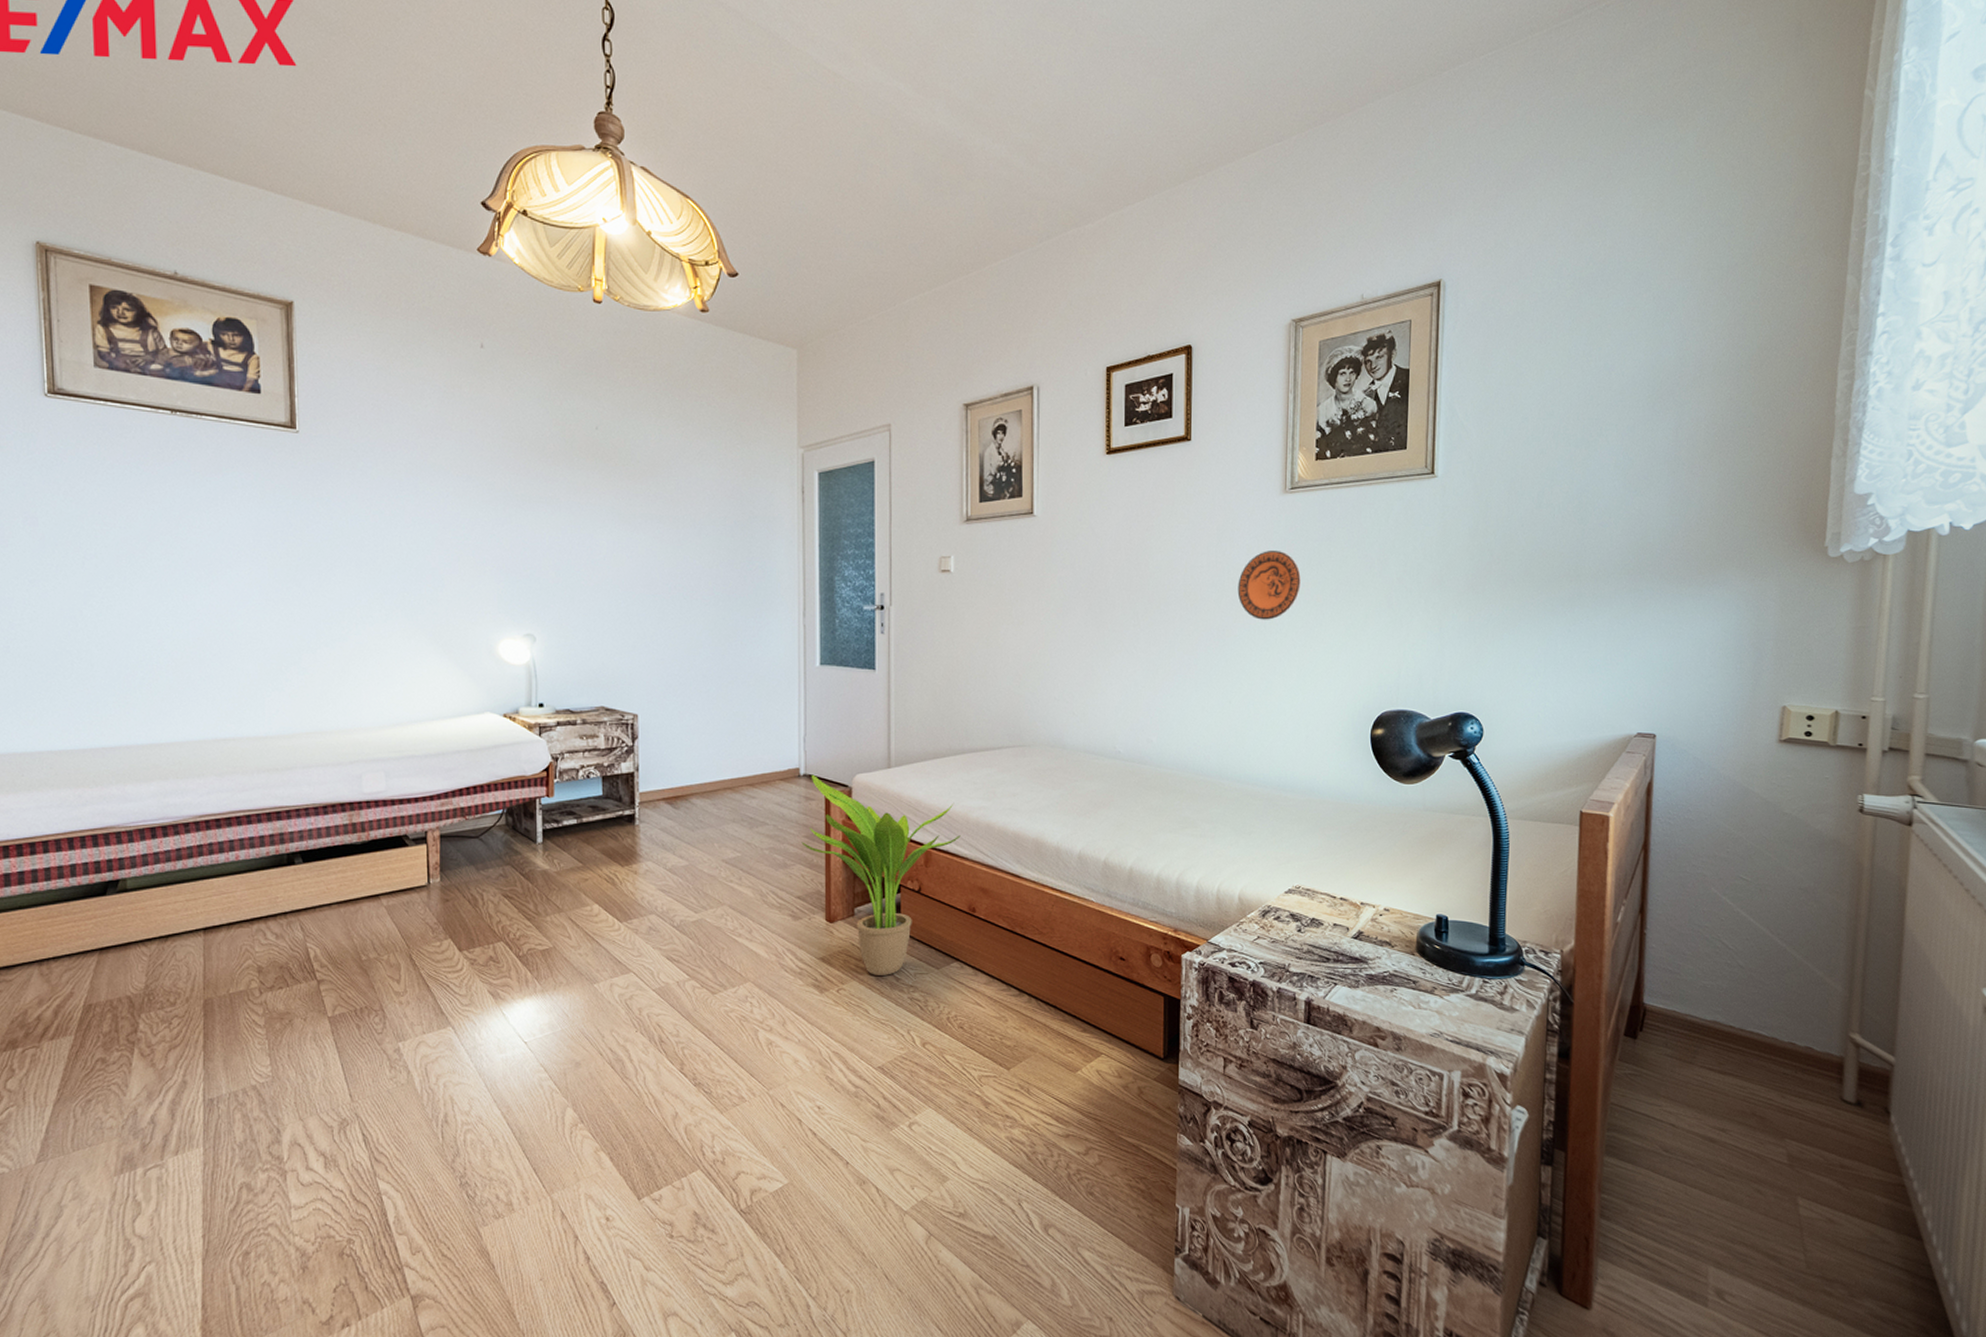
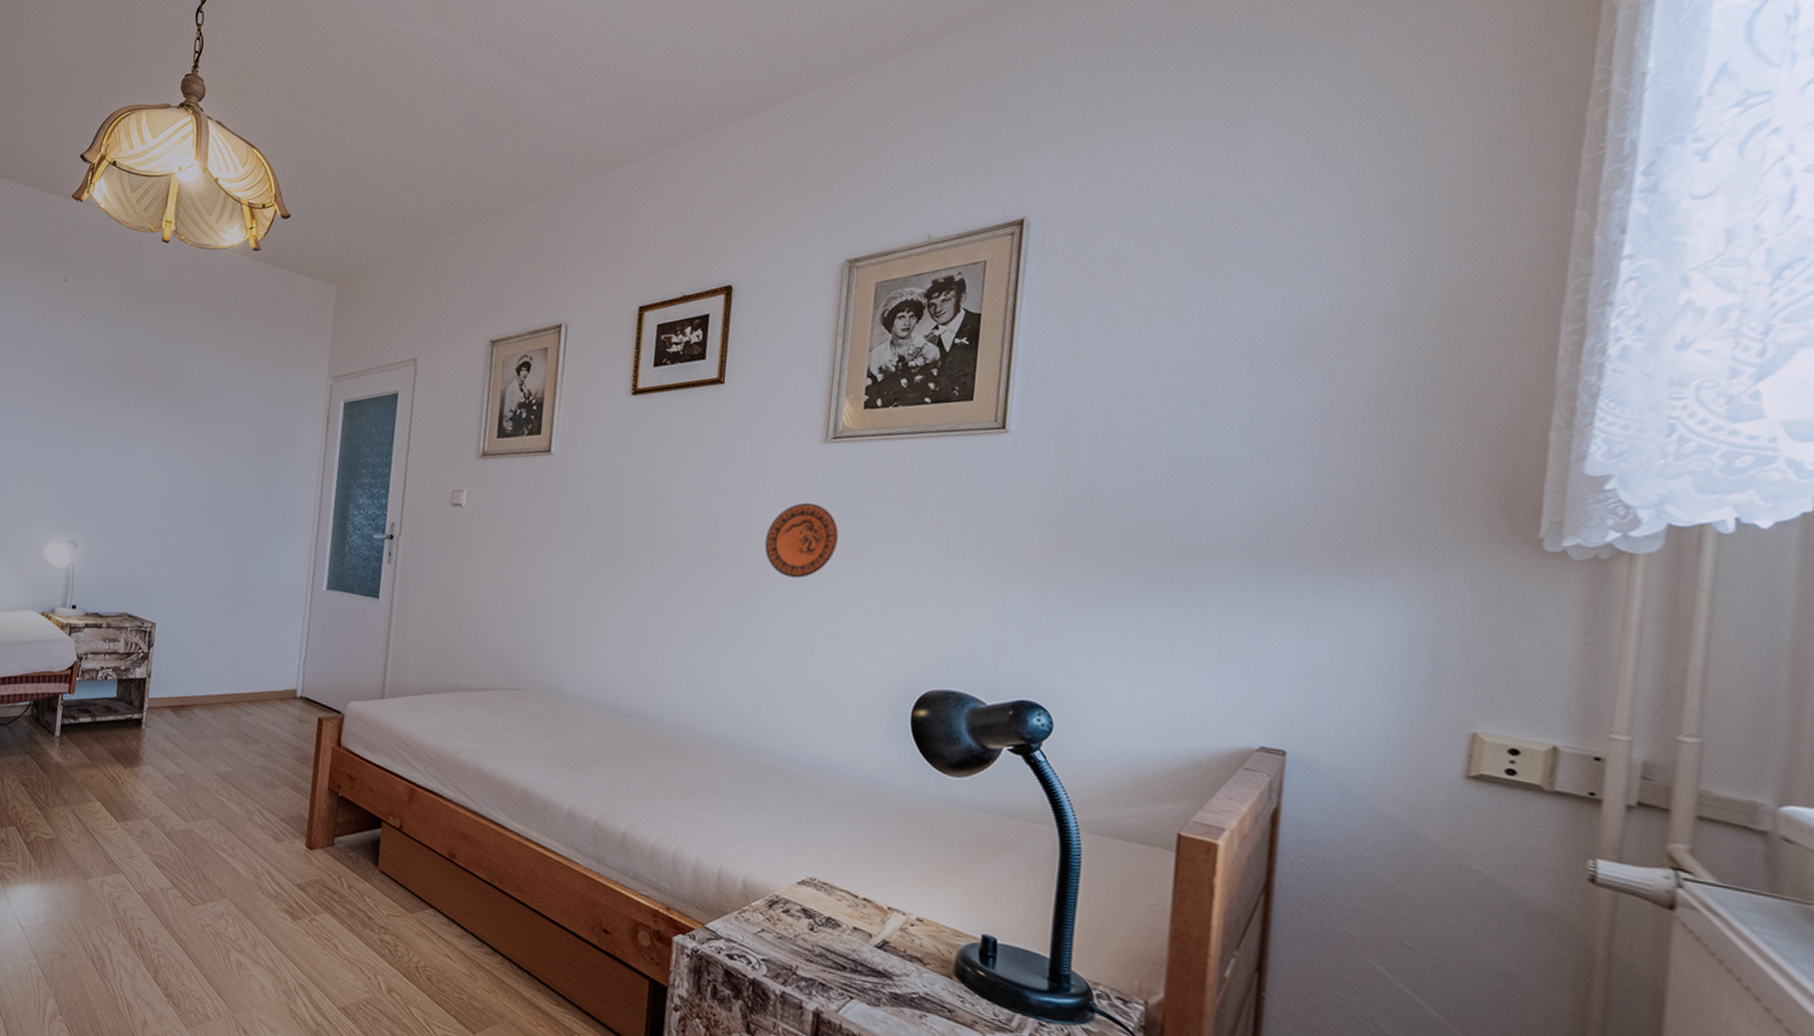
potted plant: present [801,774,961,975] -> none [290,697,447,913]

